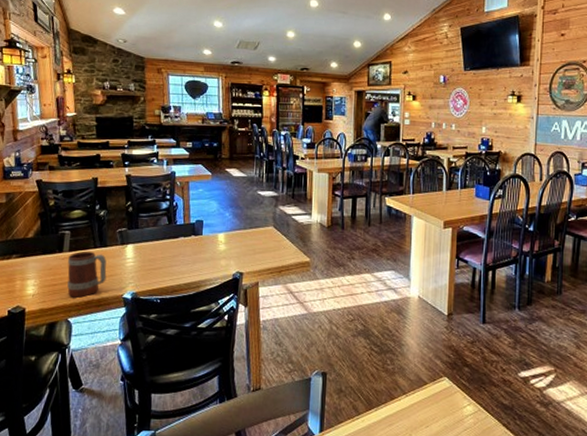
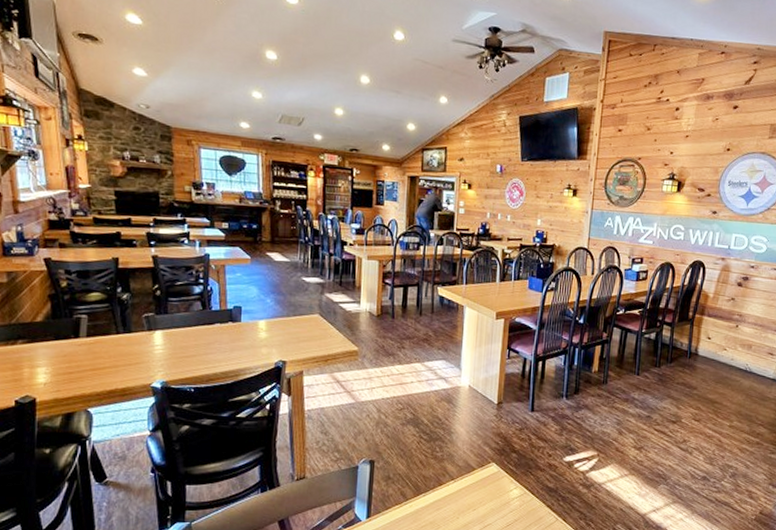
beer mug: present [67,251,107,298] -> none [85,336,132,387]

